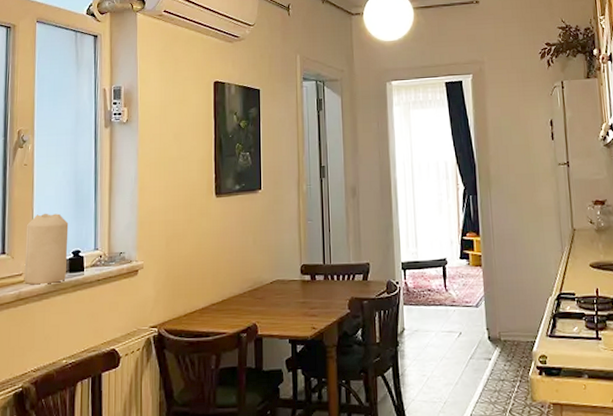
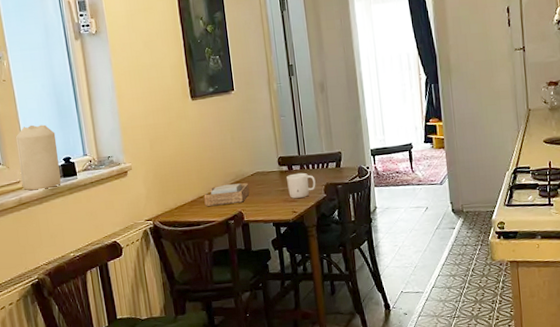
napkin holder: none [216,291,267,315] -> present [203,183,250,206]
mug: none [307,283,340,312] -> present [286,172,316,199]

